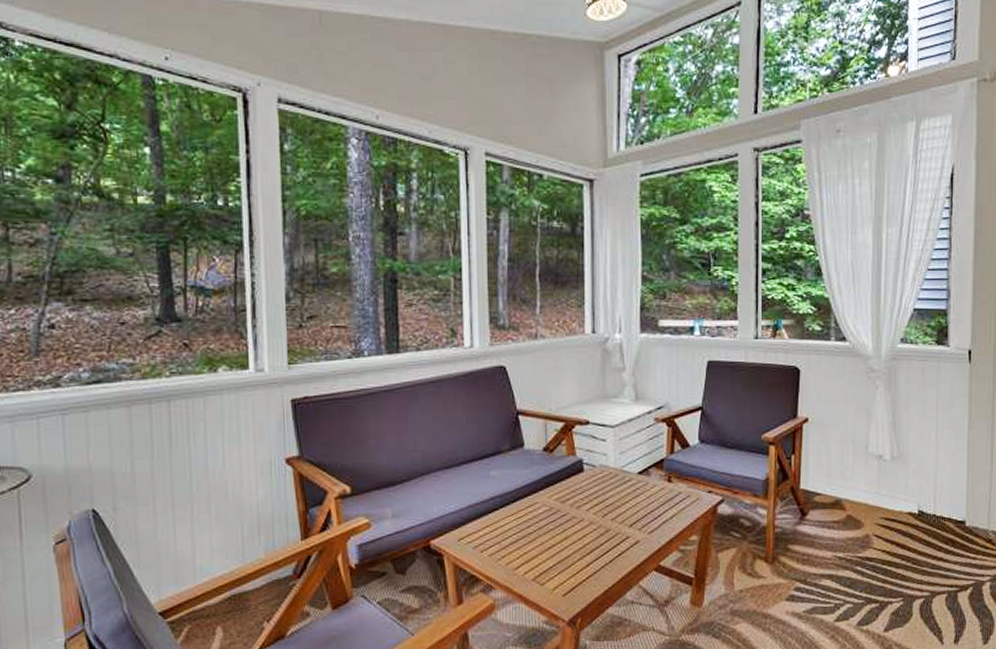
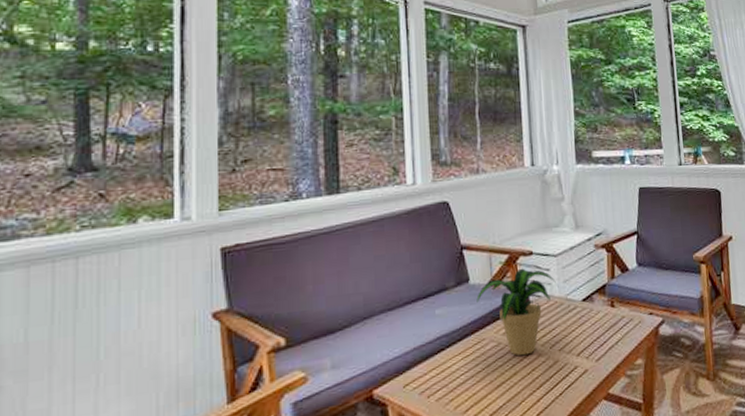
potted plant: none [531,437,615,522] -> present [476,268,559,356]

